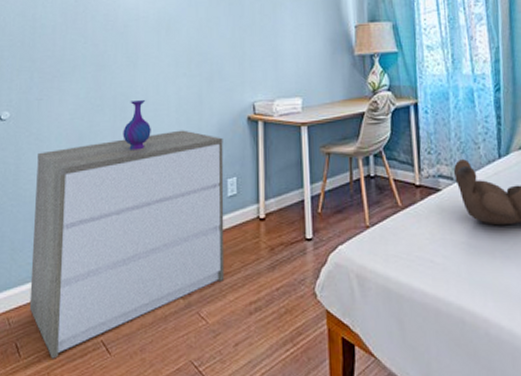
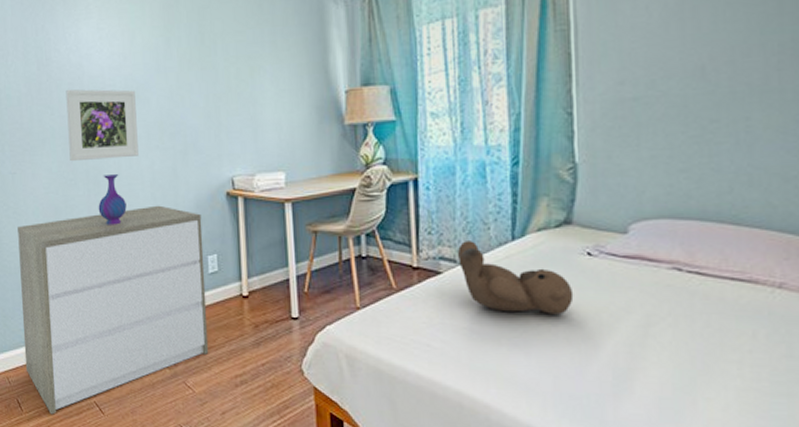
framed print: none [99,19,167,88] -> present [66,89,139,162]

